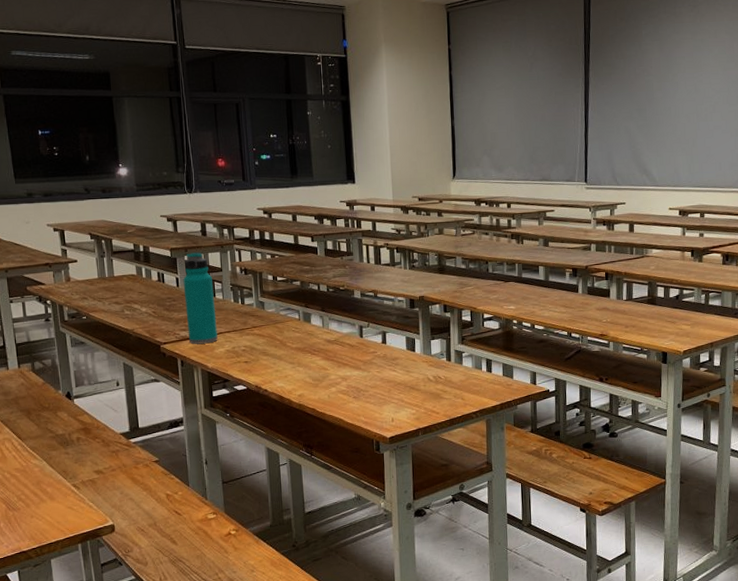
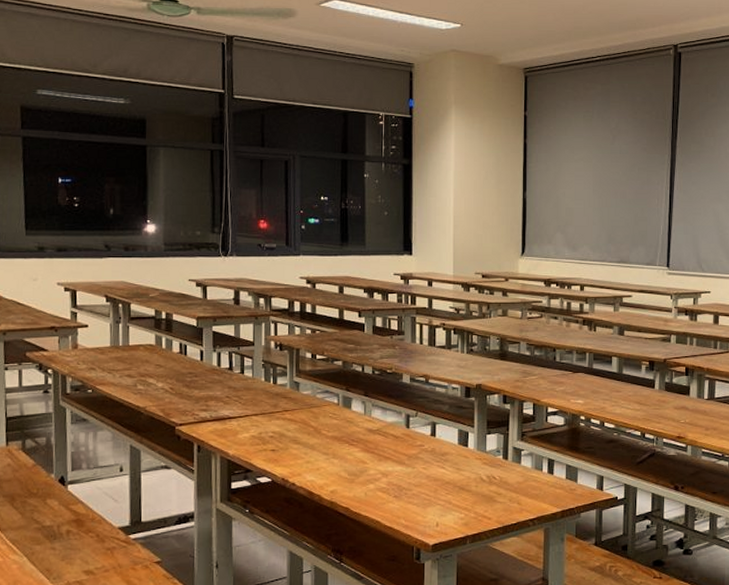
water bottle: present [183,251,218,344] -> none [208,322,243,427]

